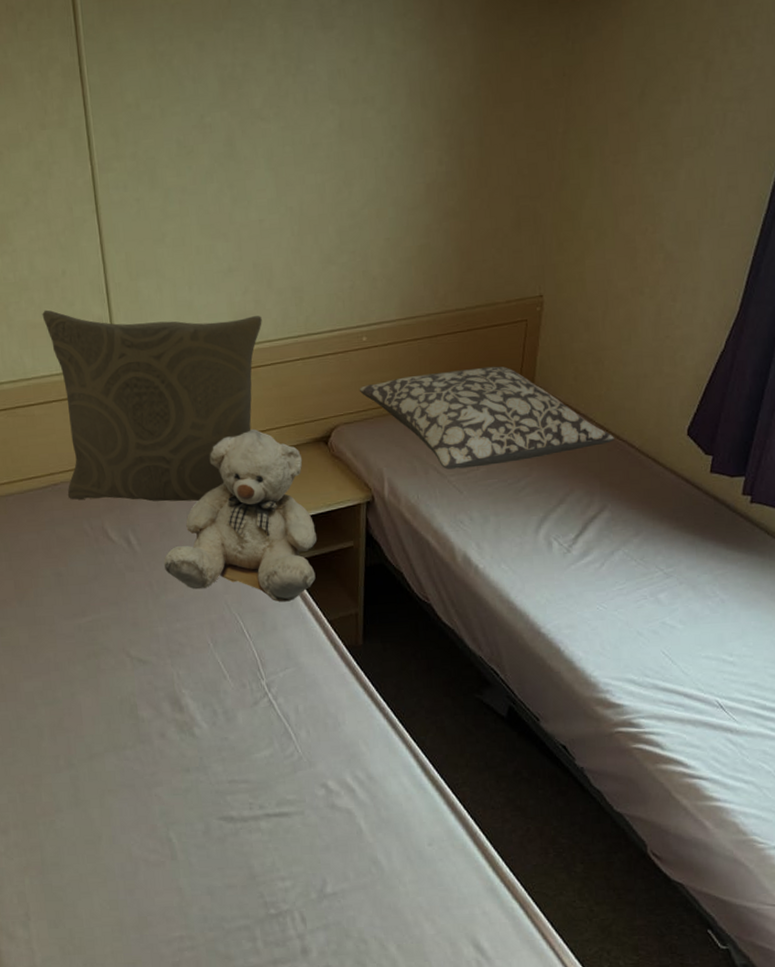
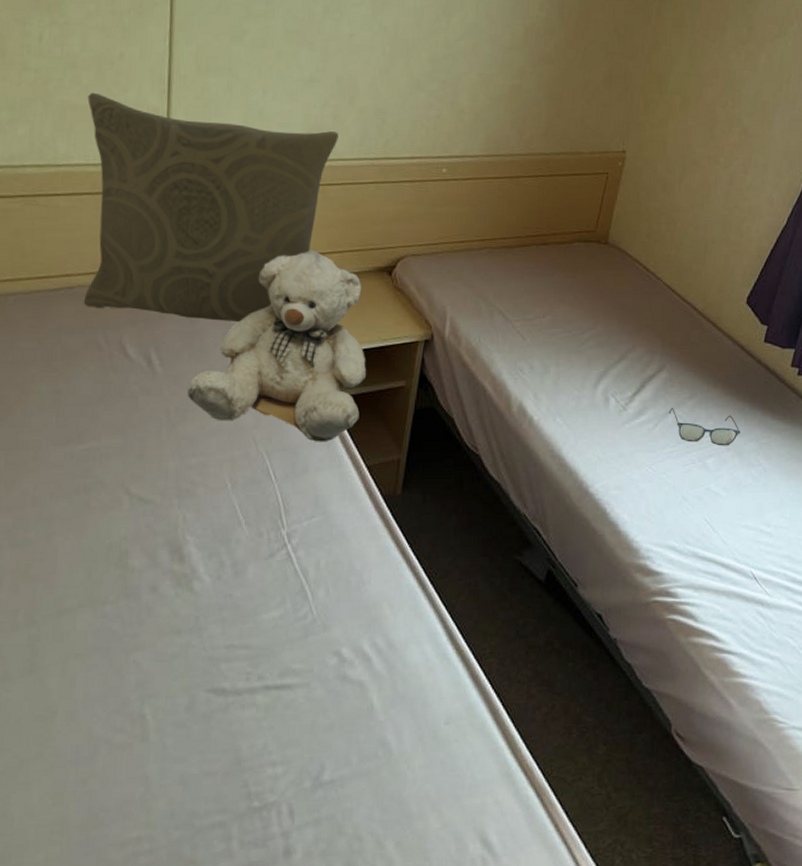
pillow: present [360,366,614,469] -> none [433,214,679,315]
glasses: none [615,545,693,580] -> present [669,407,741,446]

